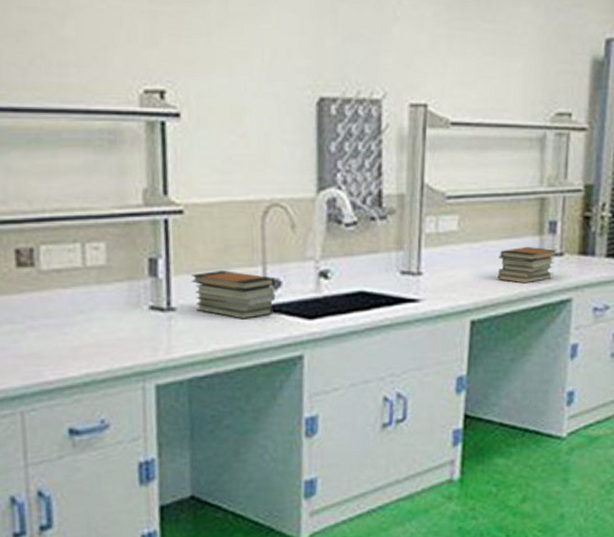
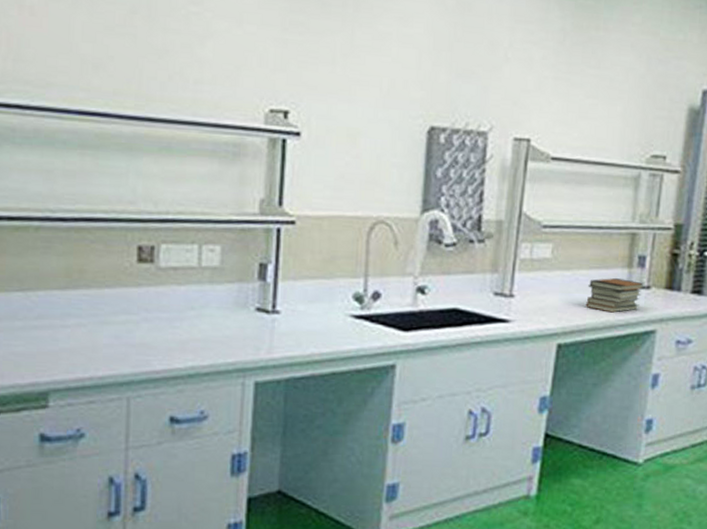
book stack: present [191,270,276,319] -> none [296,279,375,327]

